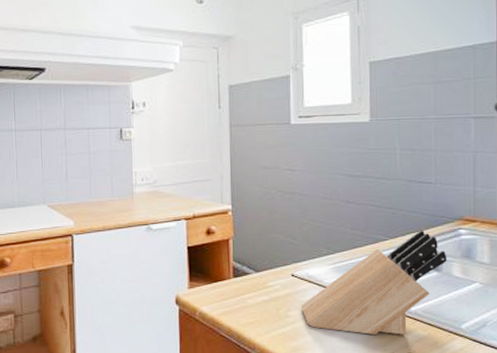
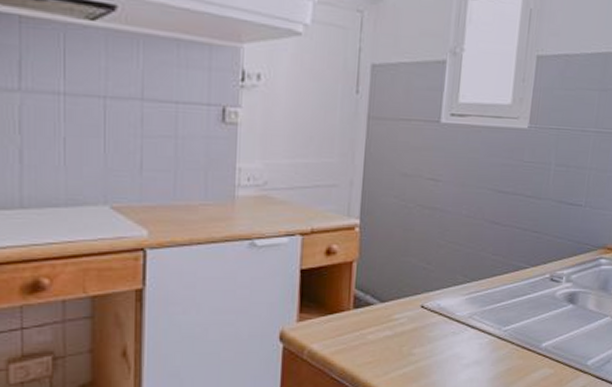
knife block: present [301,229,447,335] -> none [428,257,585,373]

